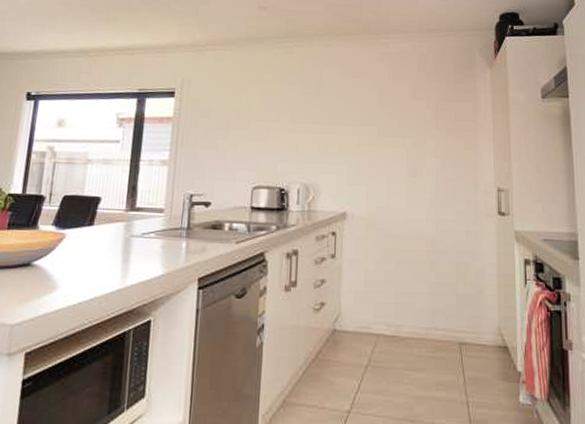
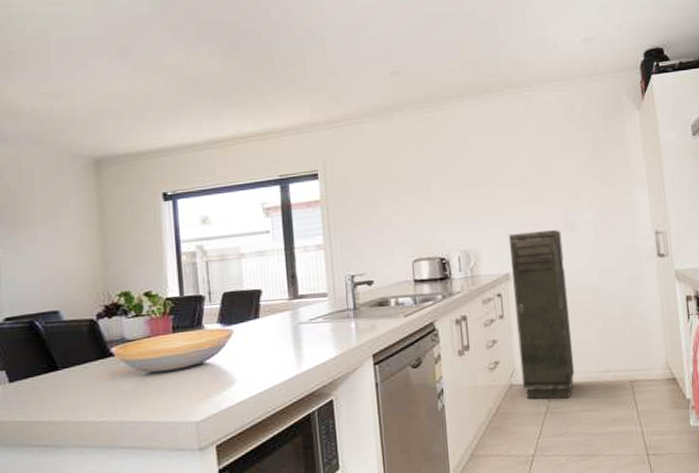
storage cabinet: none [346,173,403,353] -> present [508,230,575,400]

